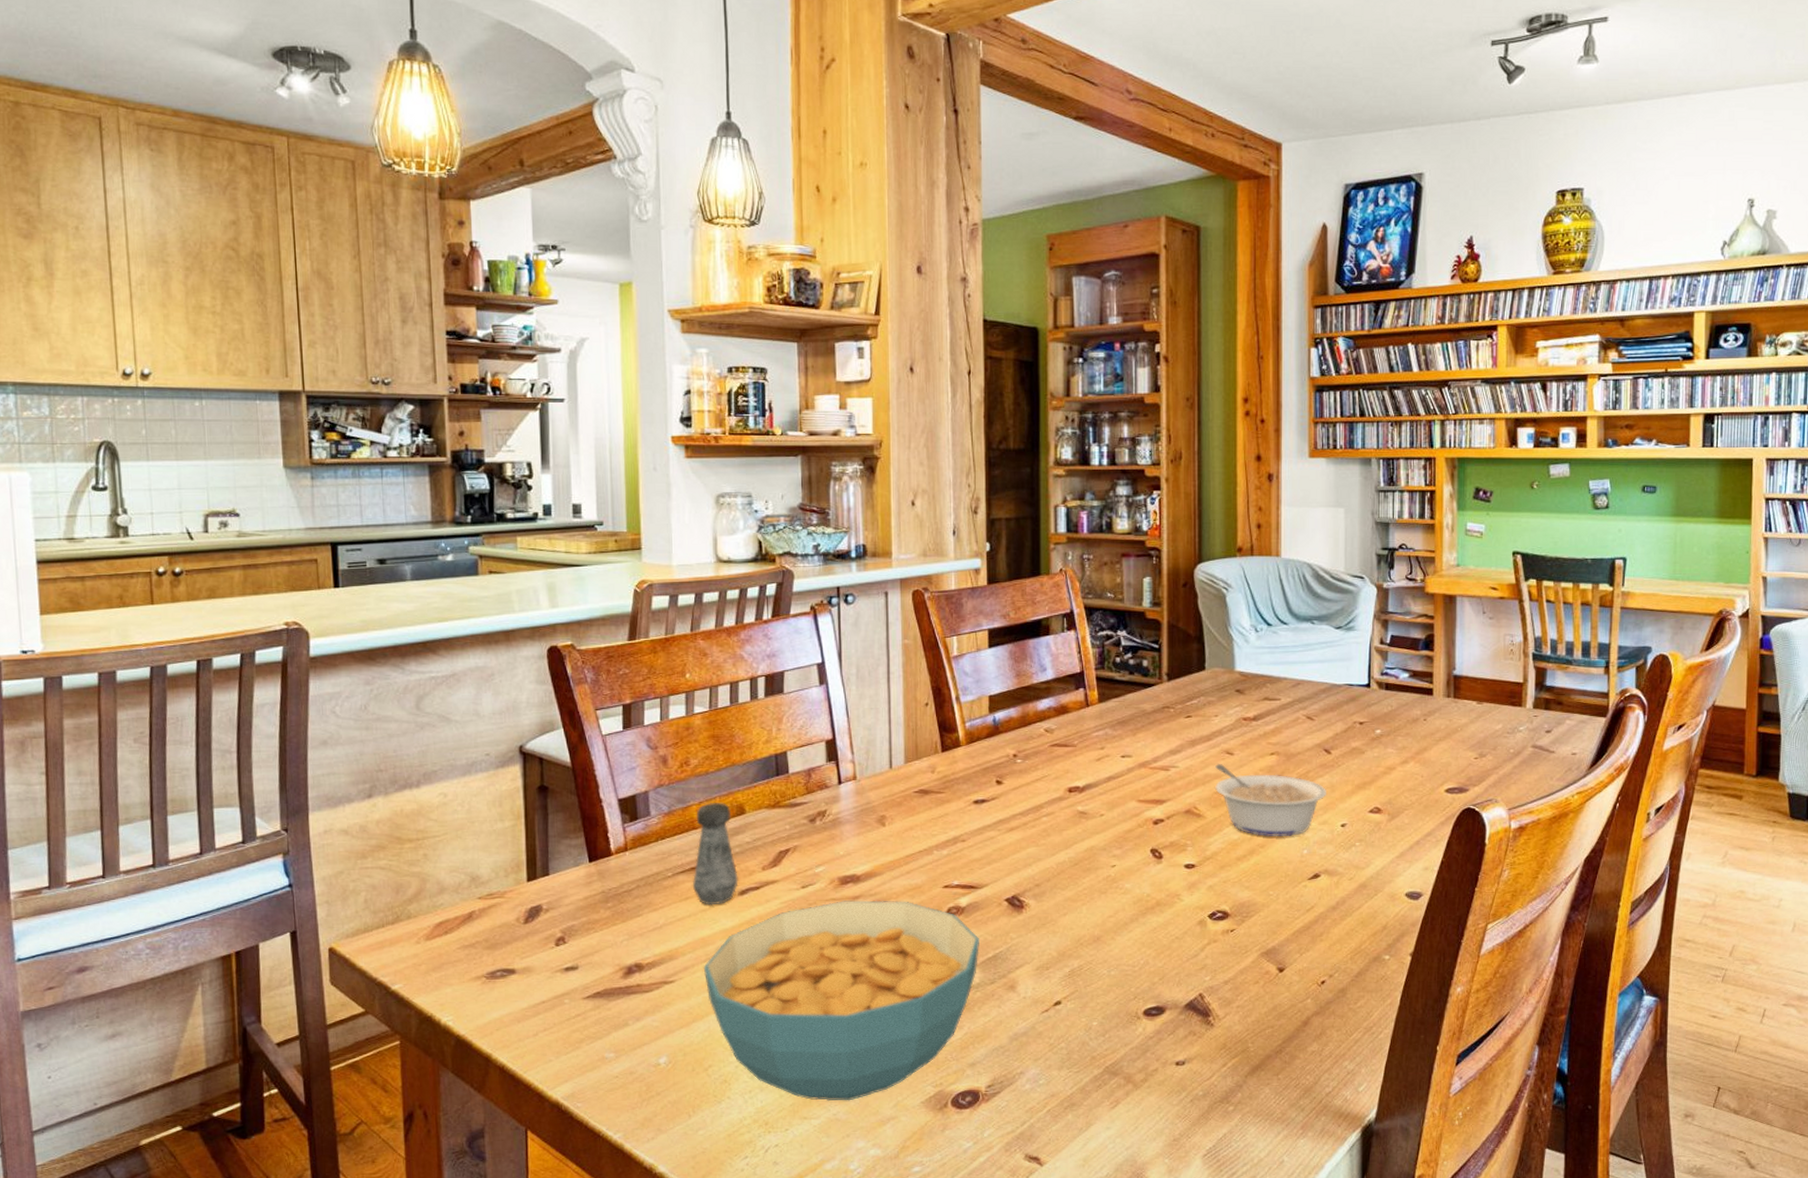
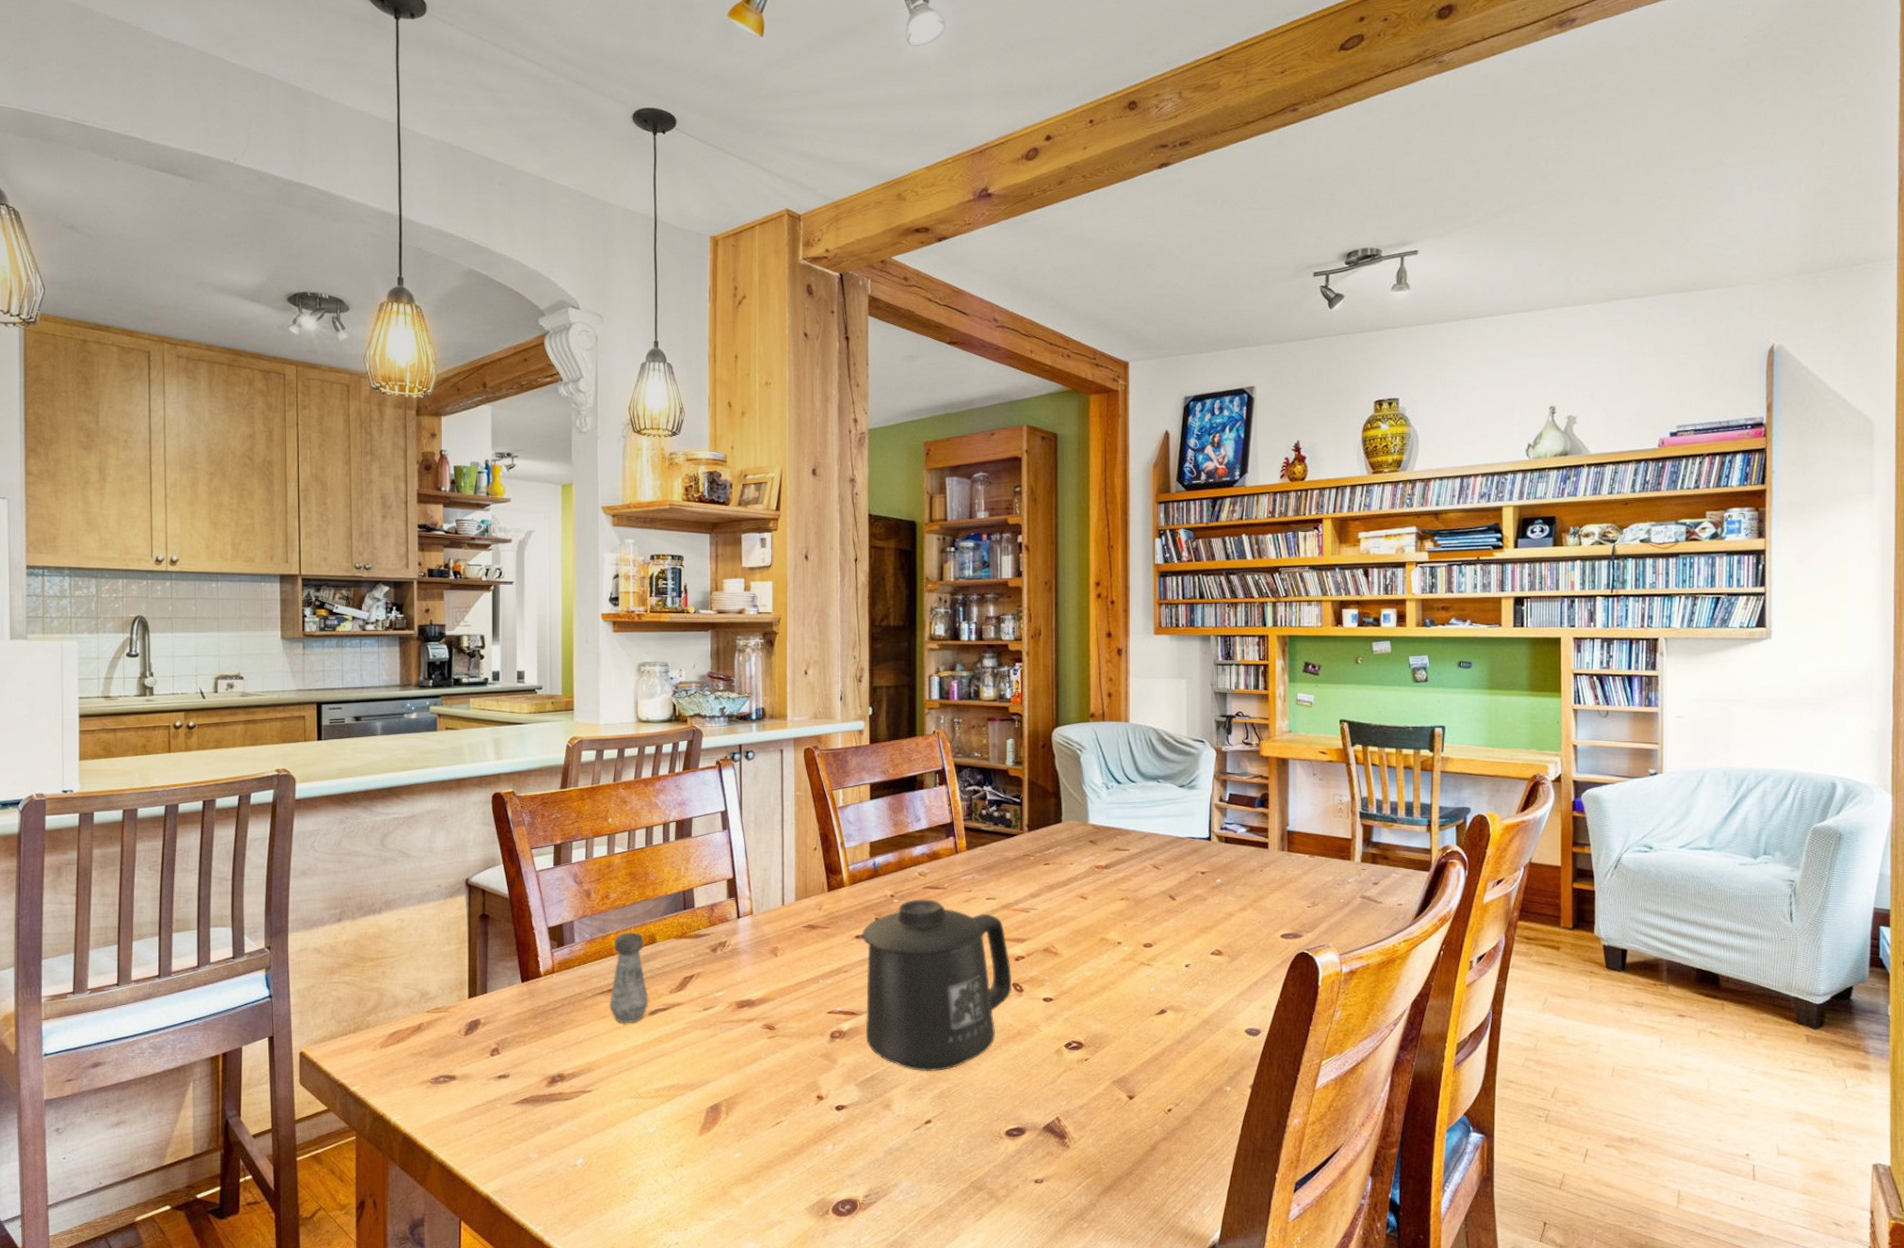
cereal bowl: present [703,900,979,1102] -> none [616,1023,859,1205]
mug: none [981,758,1150,949] -> present [862,899,1012,1072]
legume: present [1215,763,1326,836] -> none [1071,906,1172,974]

